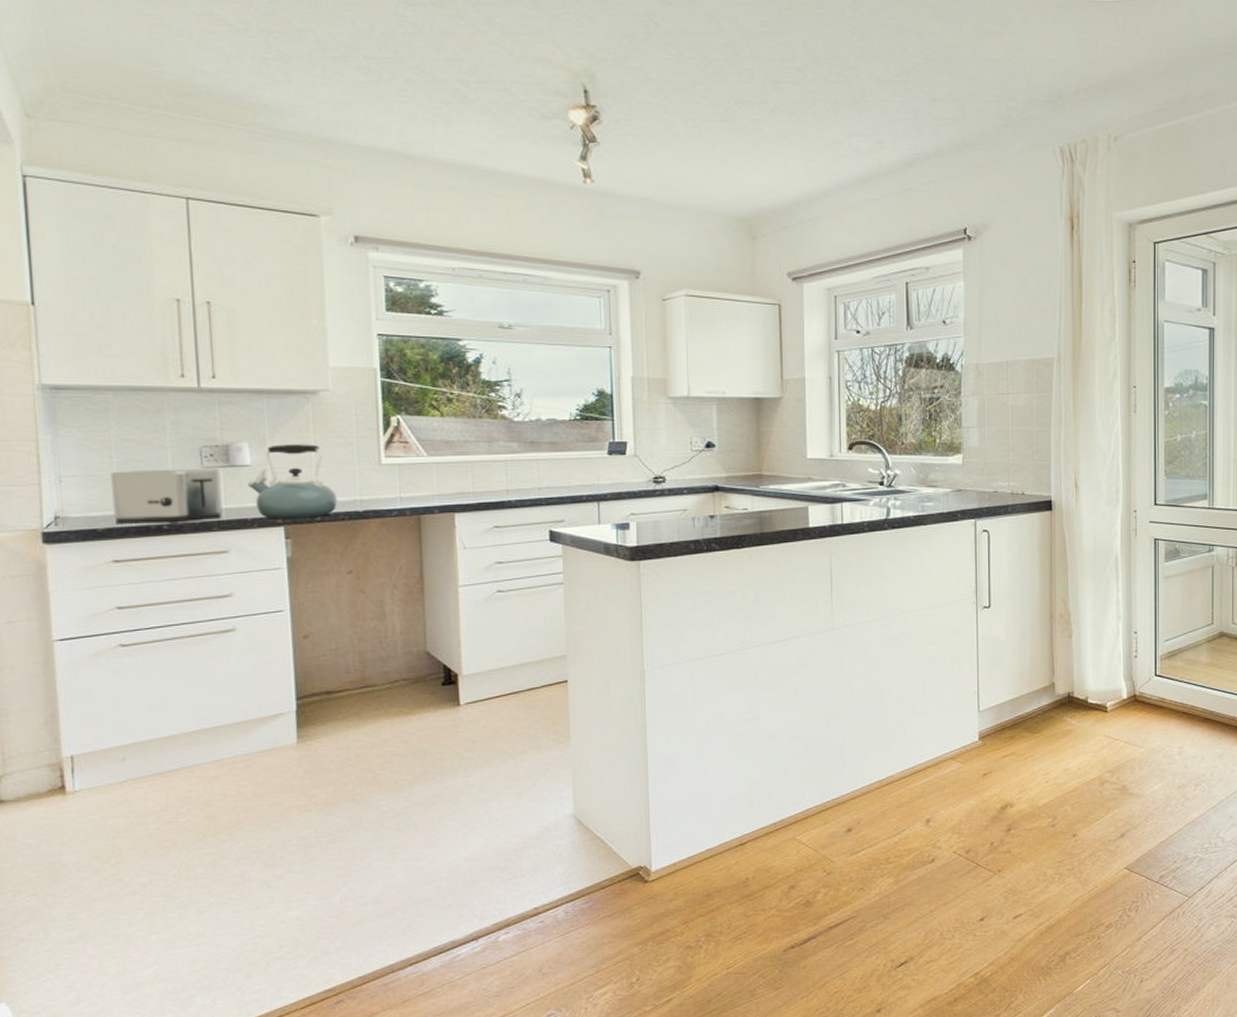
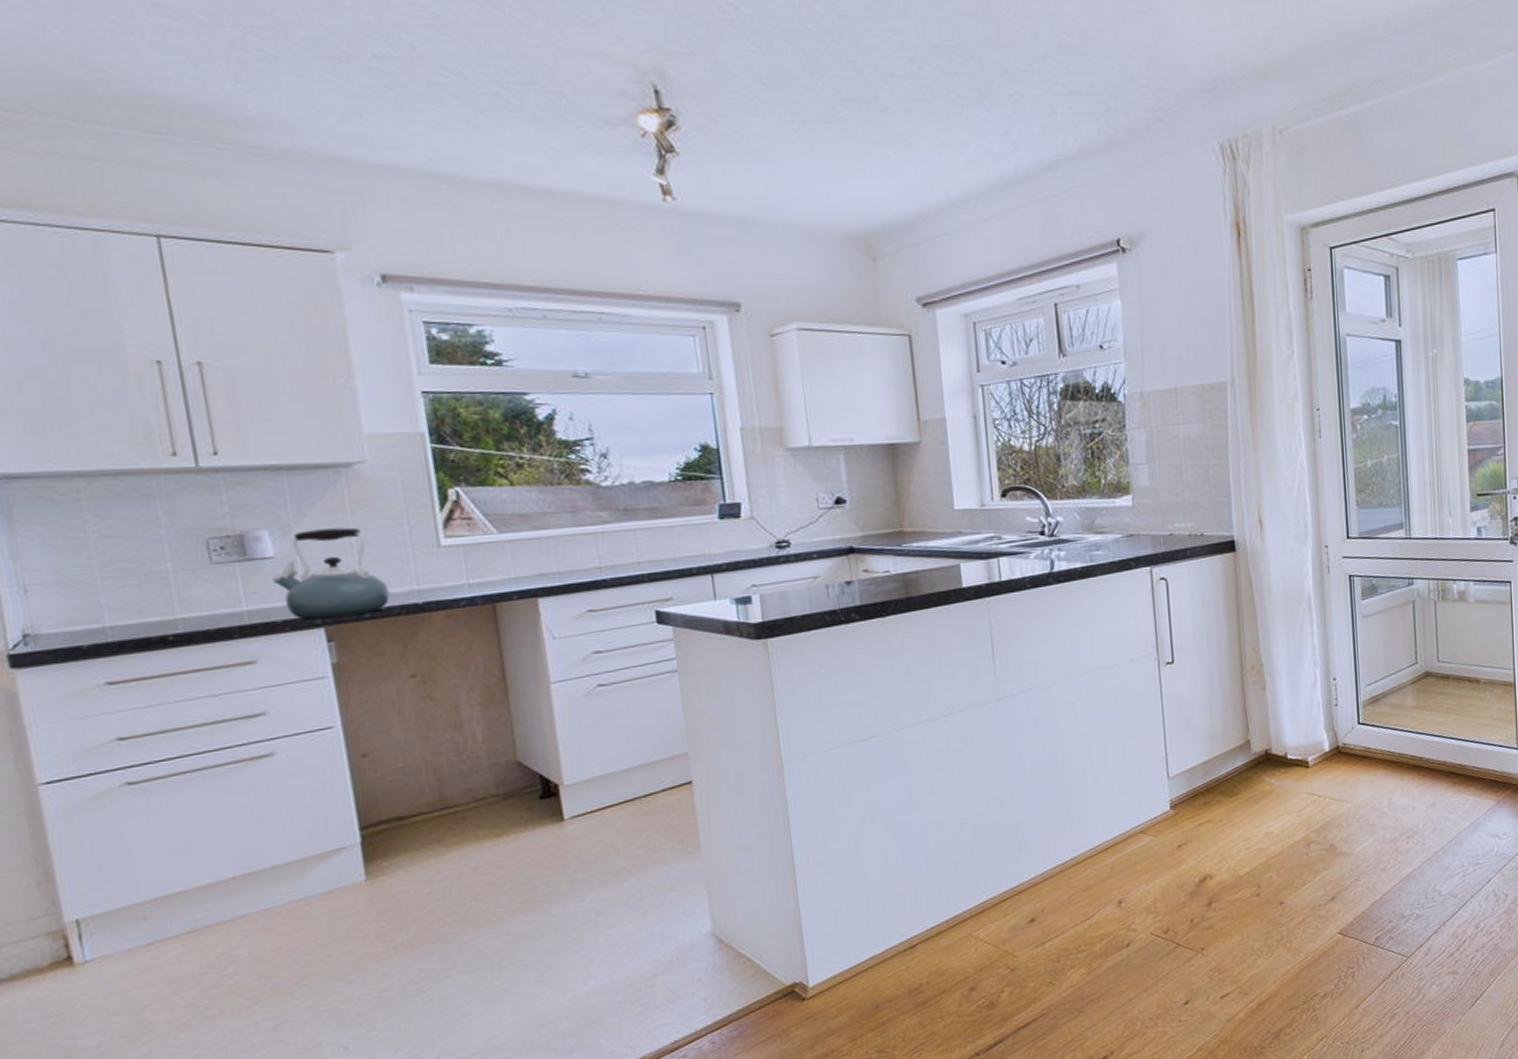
toaster: present [109,468,223,525] -> none [90,563,244,640]

